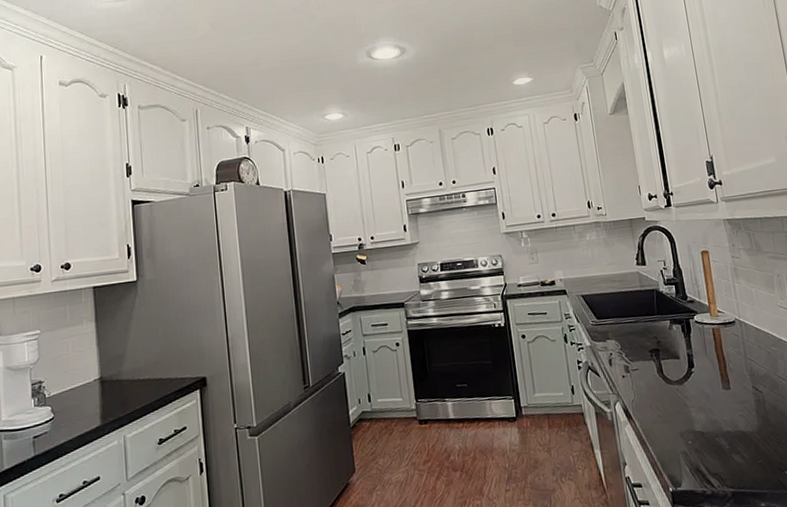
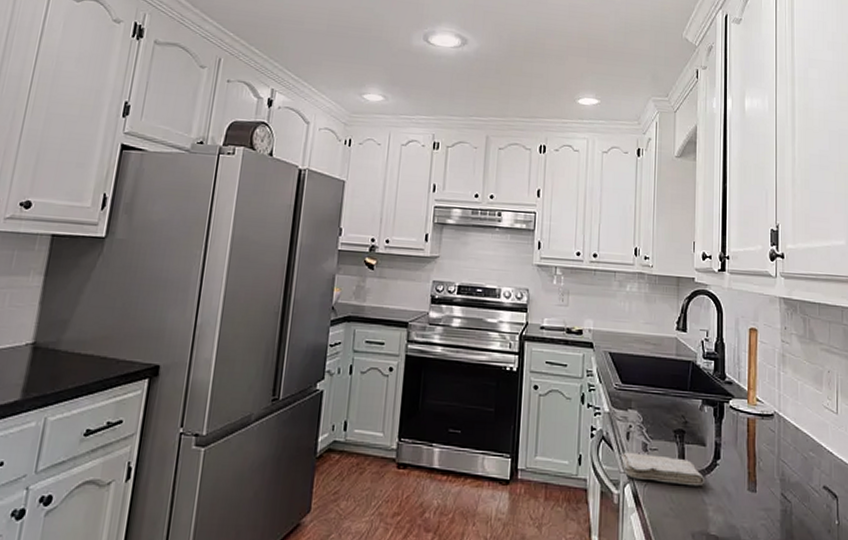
washcloth: none [606,373,684,397] -> present [620,452,705,486]

